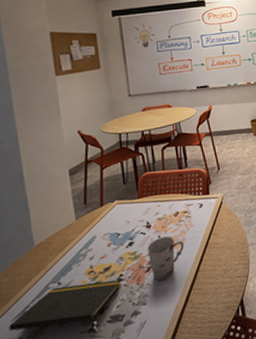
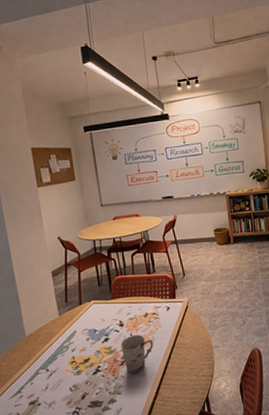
notepad: present [9,279,121,331] -> none [8,370,99,407]

